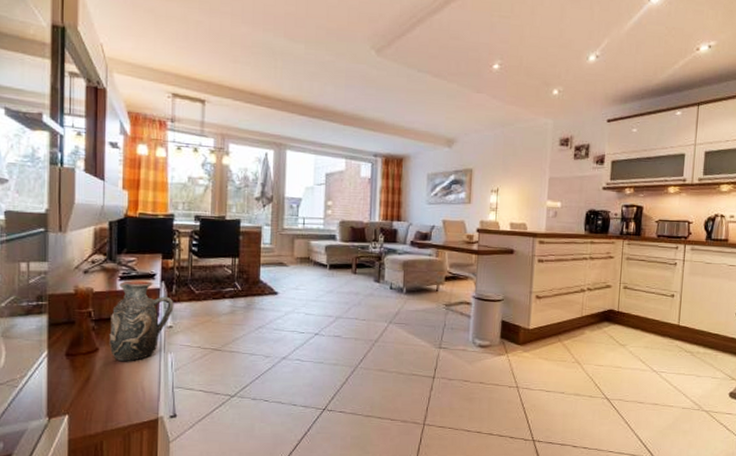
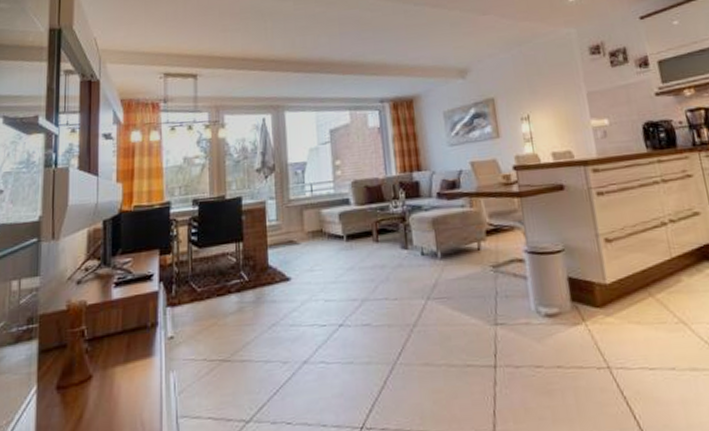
decorative vase: present [109,281,174,361] -> none [104,284,174,389]

